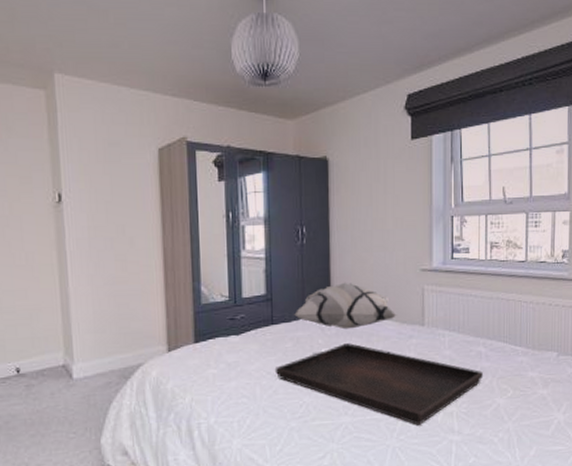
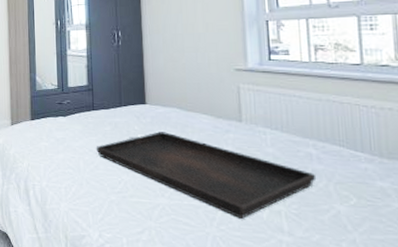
decorative pillow: present [293,282,397,330] -> none [111,78,212,120]

